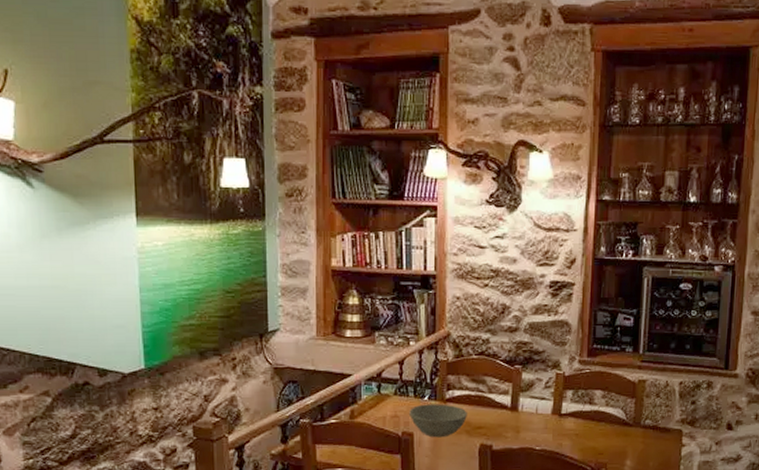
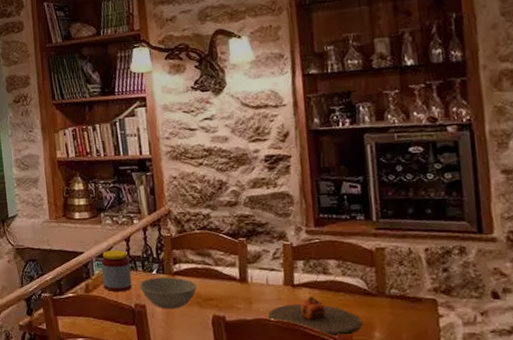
jar: none [370,373,401,419] -> present [100,249,132,292]
plate: none [534,426,616,464] -> present [268,296,362,336]

